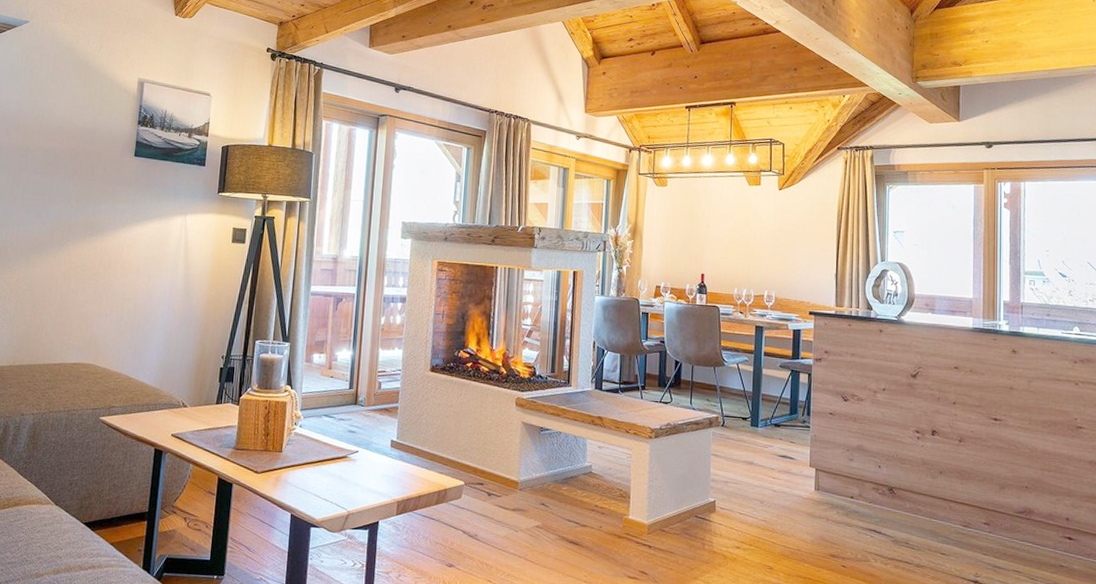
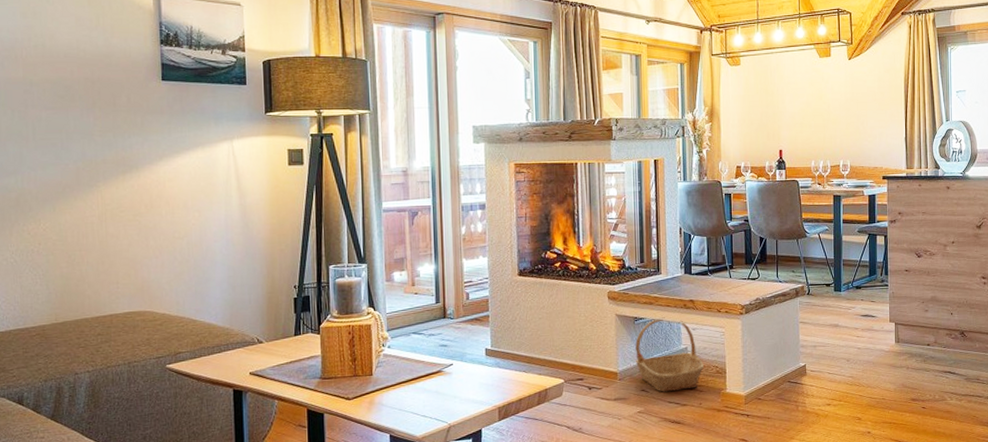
basket: none [537,431,607,510] -> present [635,317,704,392]

